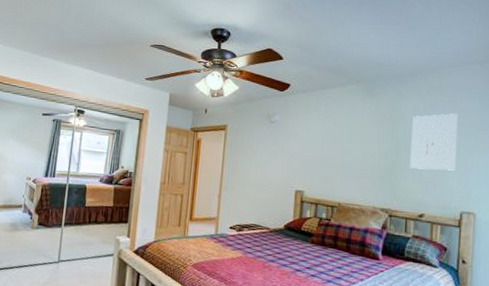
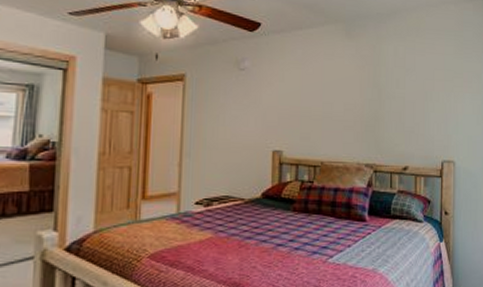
wall art: present [410,113,458,171] -> none [392,57,436,118]

